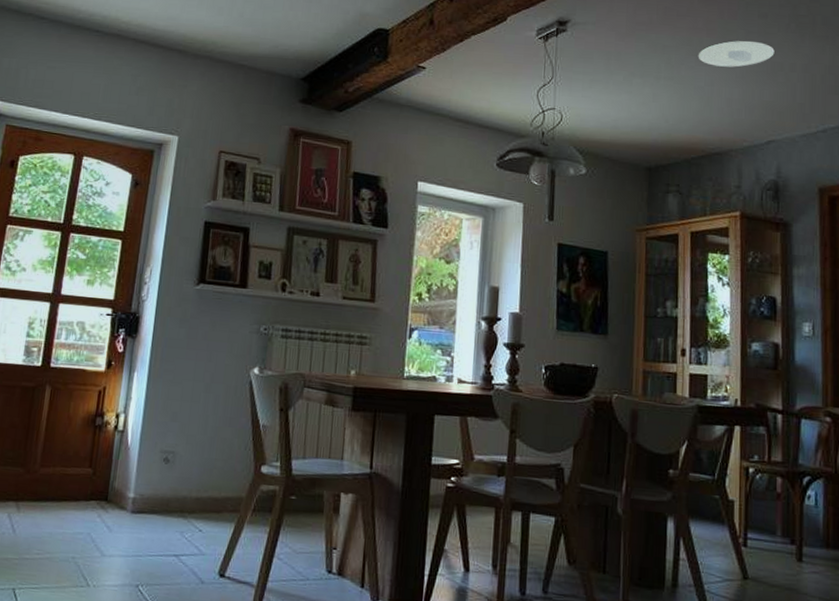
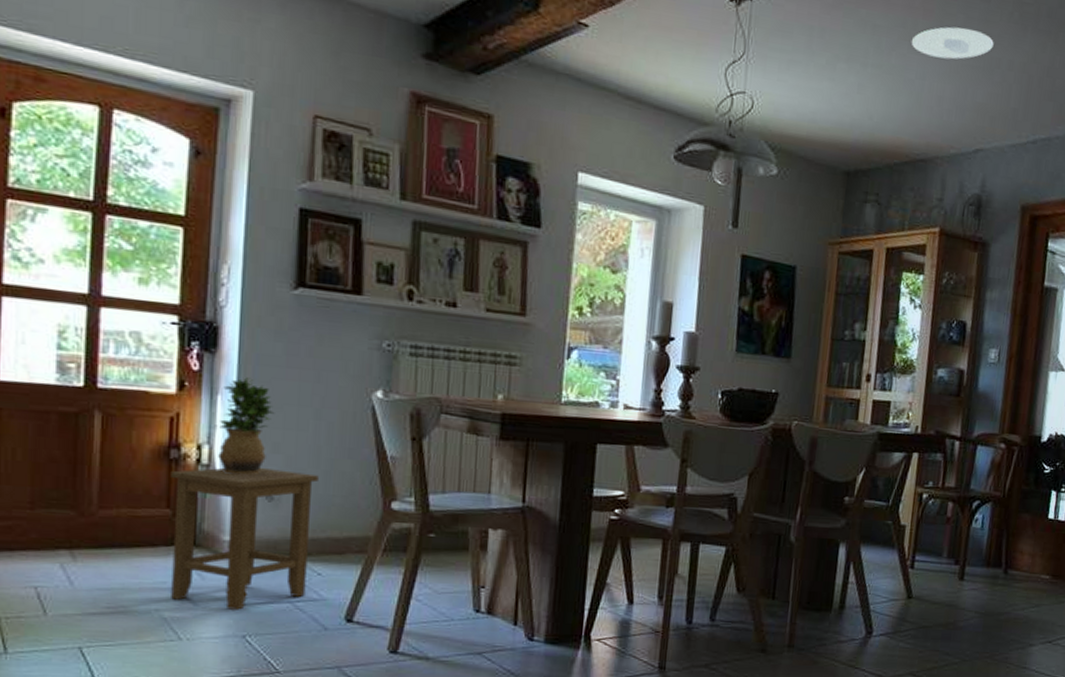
stool: none [85,433,205,561] -> present [171,467,318,610]
potted plant: none [130,357,176,440] -> present [218,377,275,475]

